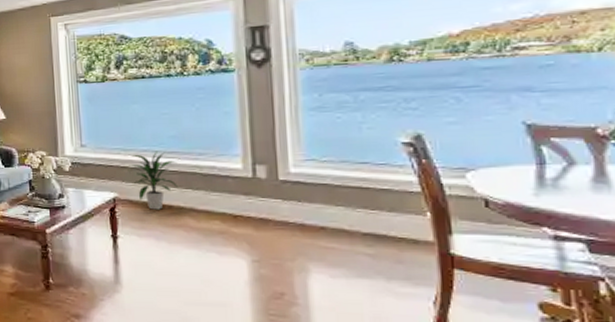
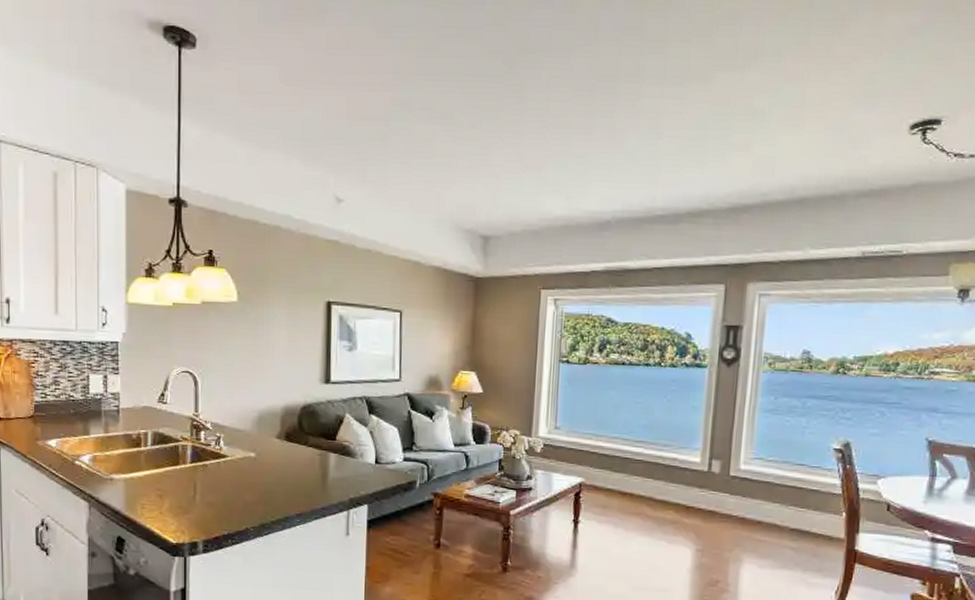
indoor plant: present [130,151,179,210] -> none [600,439,643,497]

